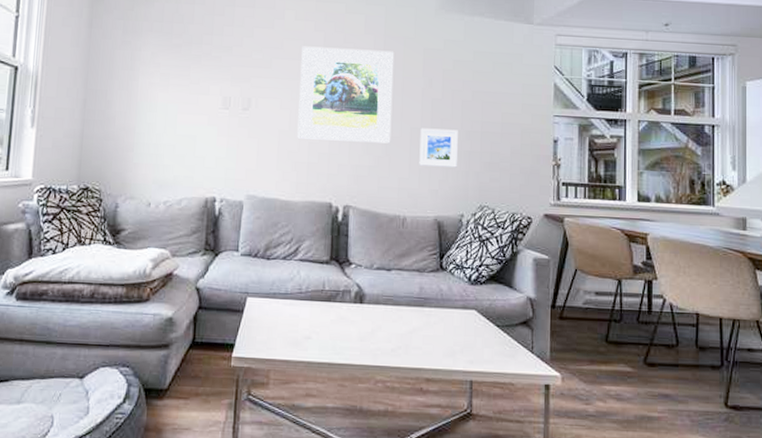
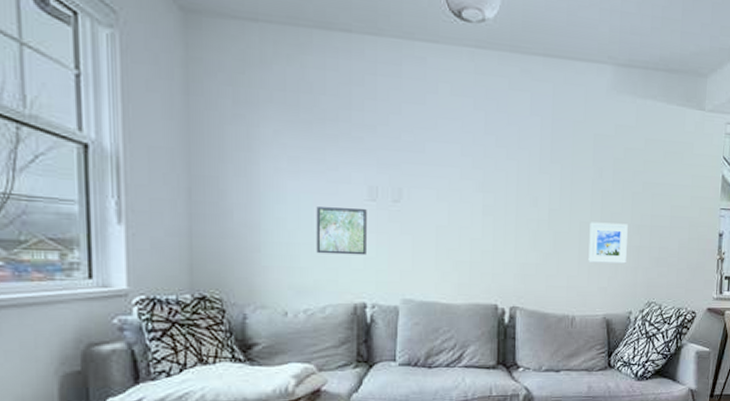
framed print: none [177,114,221,156] -> present [316,207,367,256]
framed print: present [297,46,395,144] -> none [457,127,563,239]

